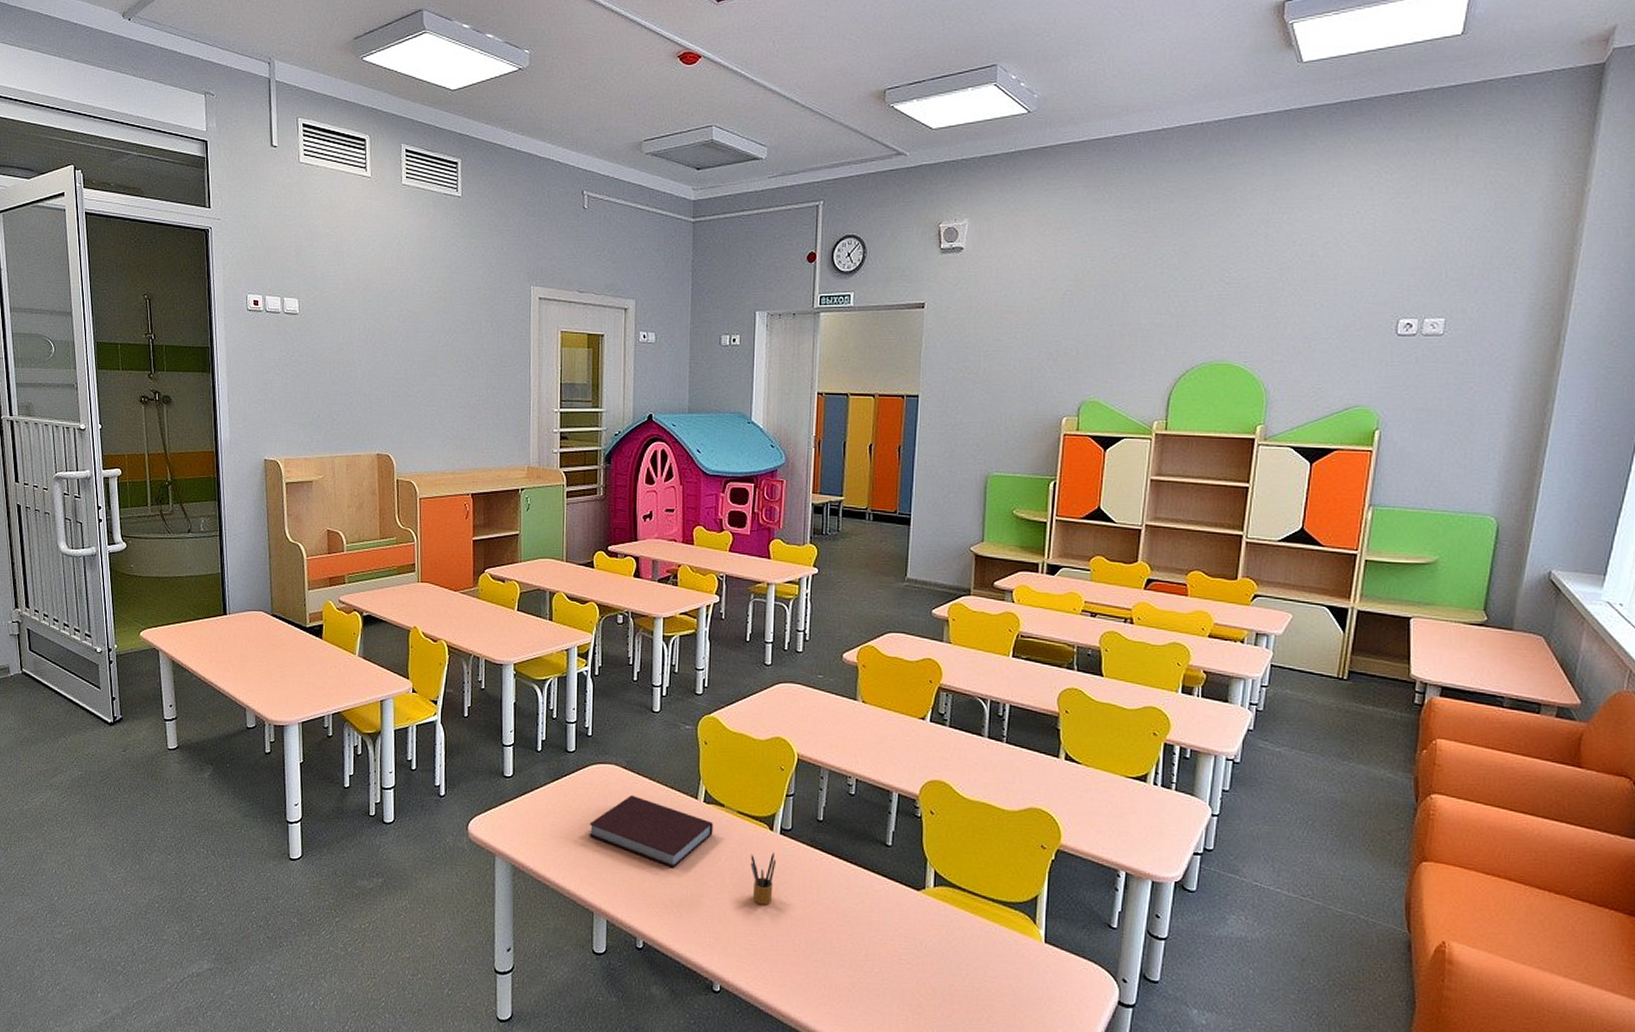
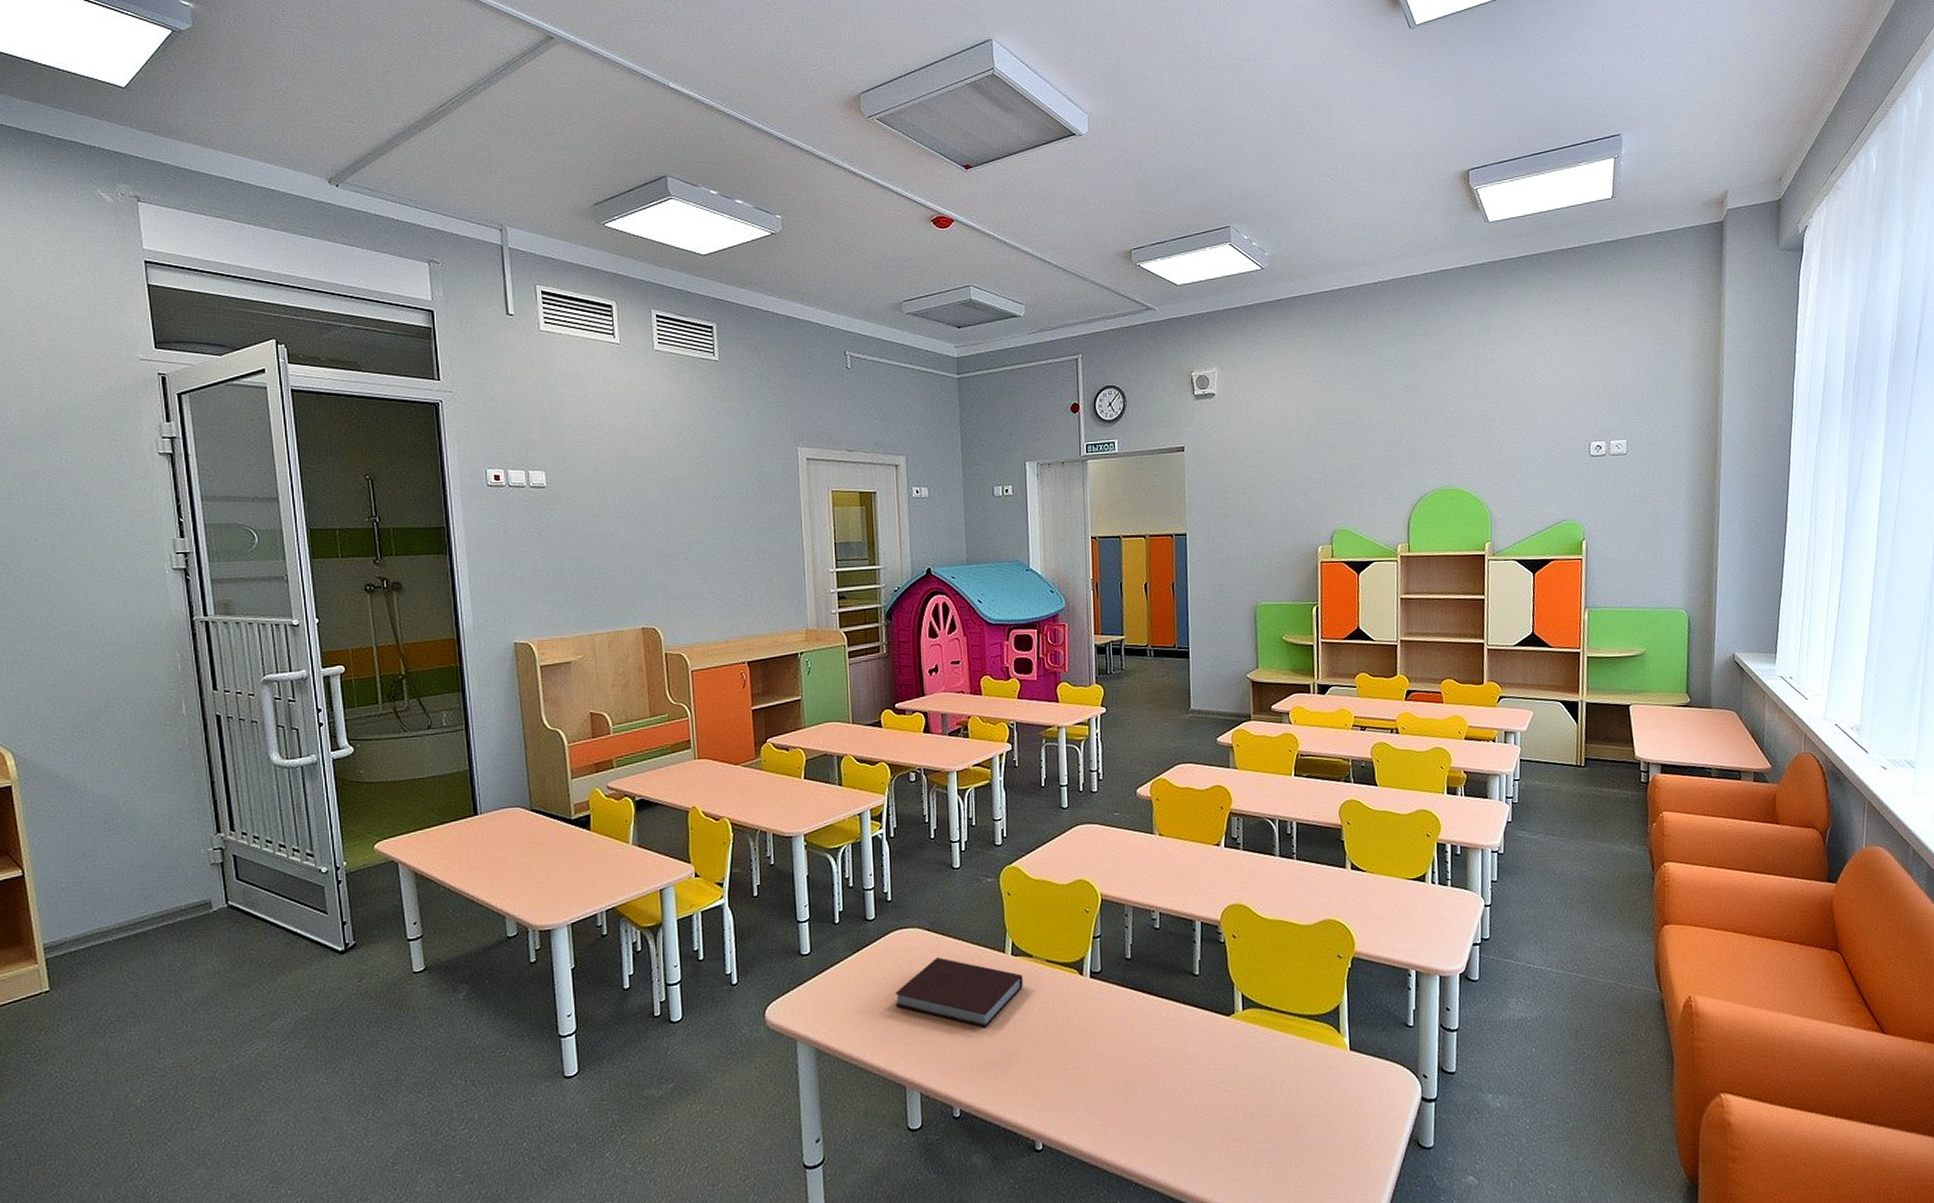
pencil box: present [750,852,777,905] -> none [1063,997,1089,1053]

